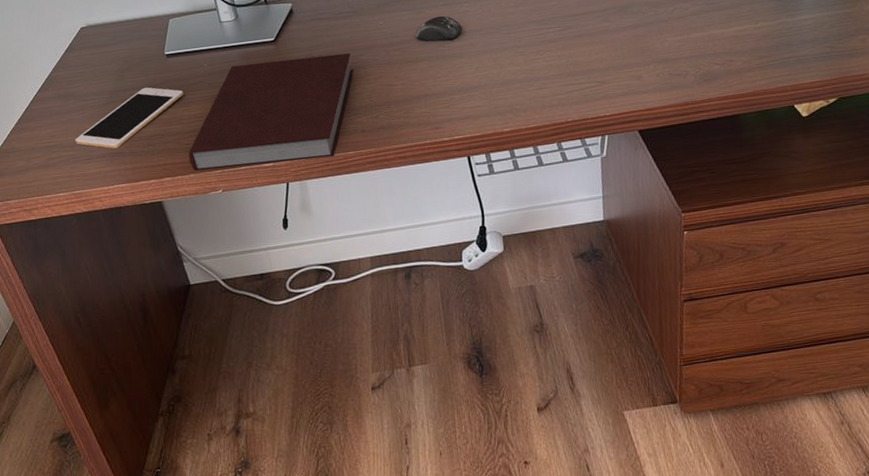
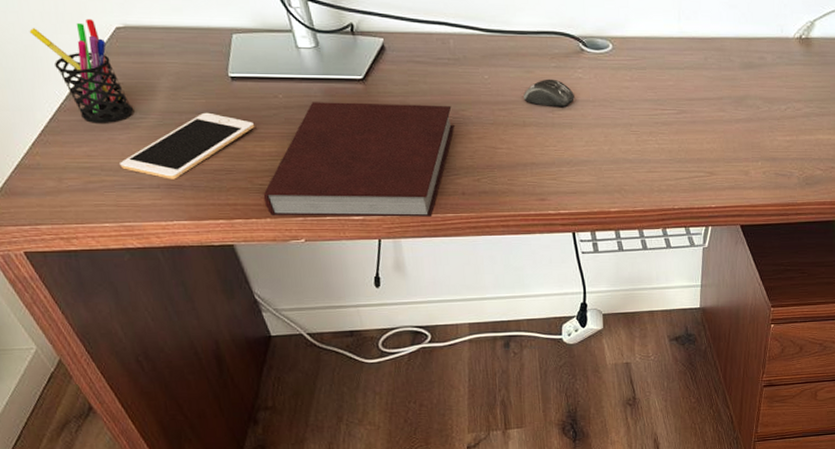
pen holder: none [17,24,88,109] -> present [29,18,133,123]

